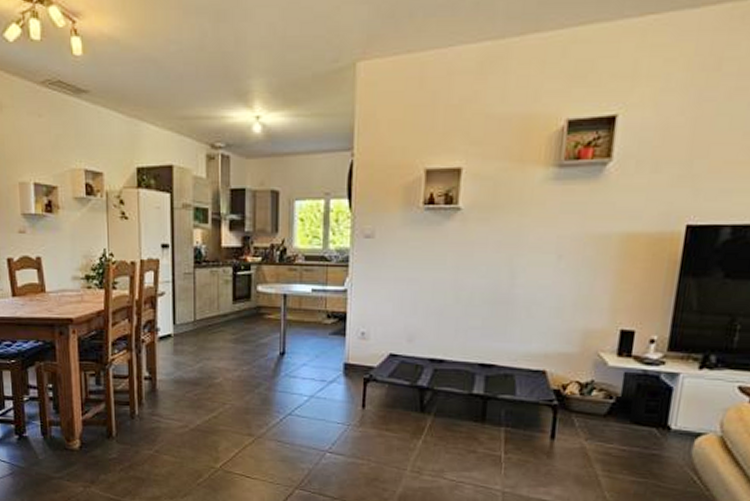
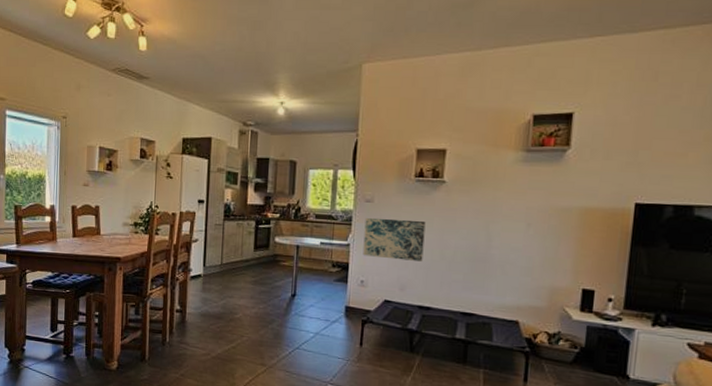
wall art: none [363,256,437,307] -> present [363,217,426,261]

